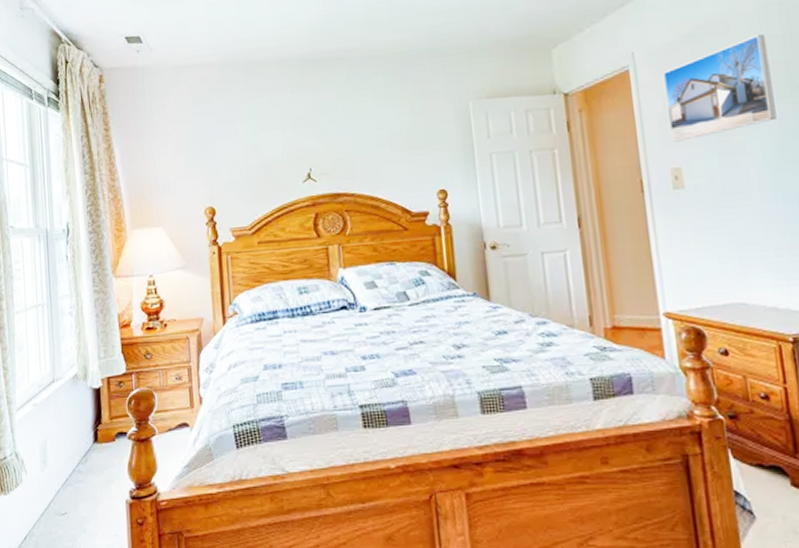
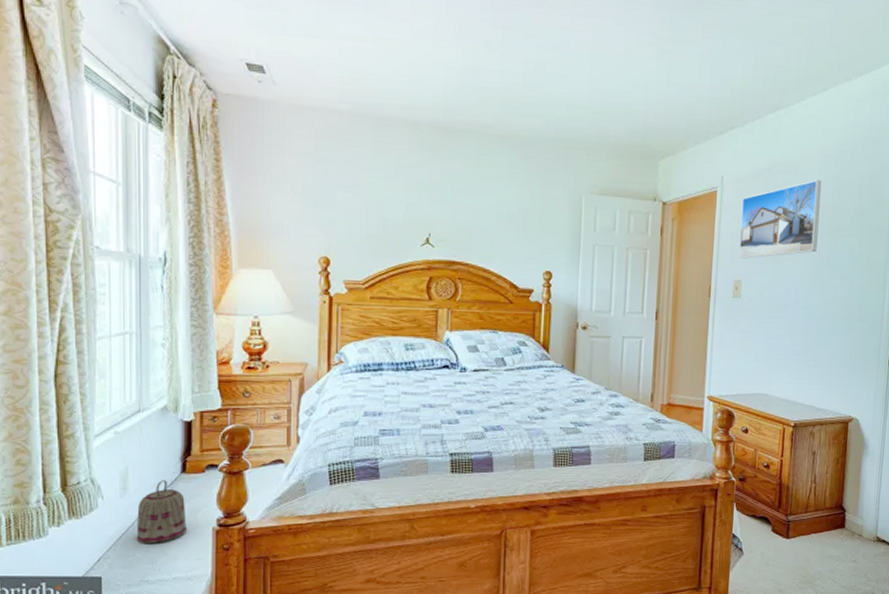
basket: none [56,451,102,520] -> present [136,480,187,545]

